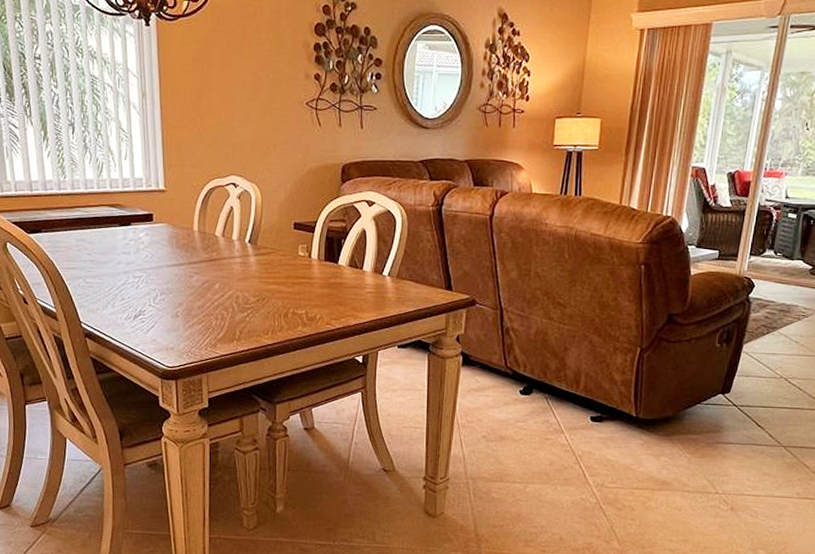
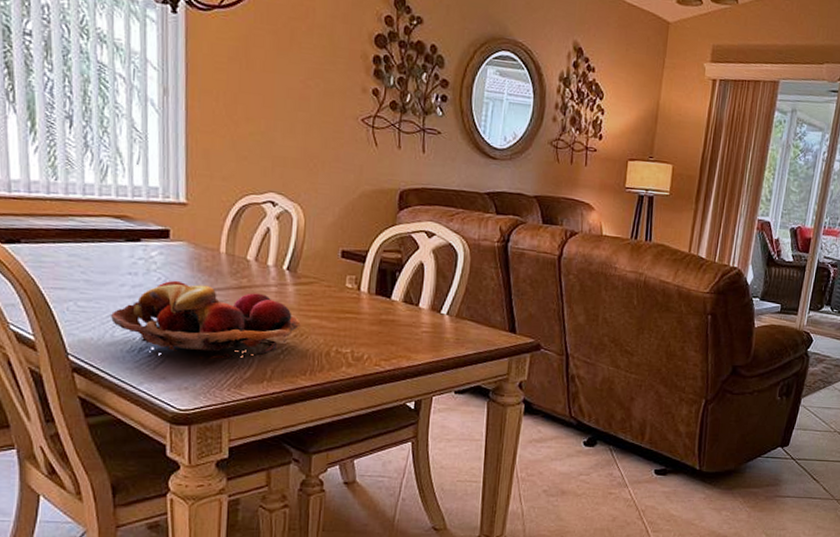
fruit basket: none [110,257,262,324] -> present [110,280,301,360]

